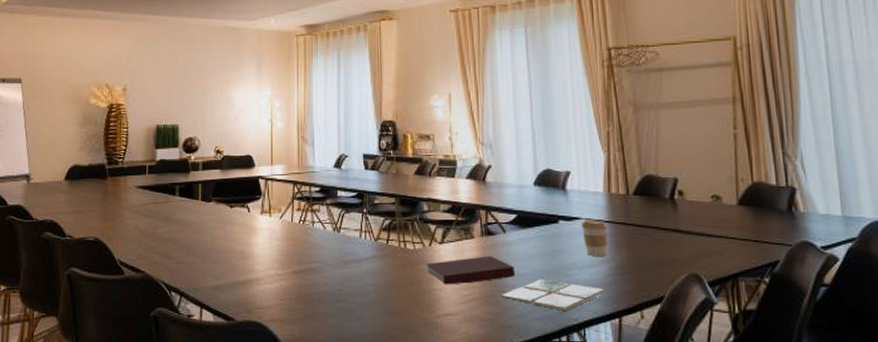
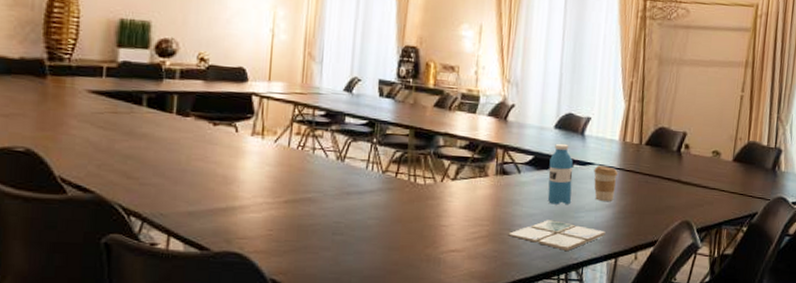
notebook: present [426,256,516,285] -> none [435,195,525,222]
water bottle: none [533,200,563,263] -> present [547,143,573,205]

